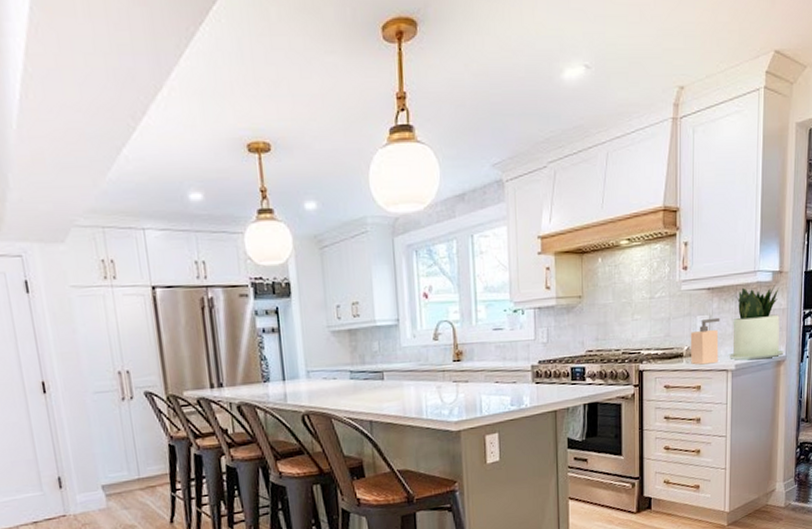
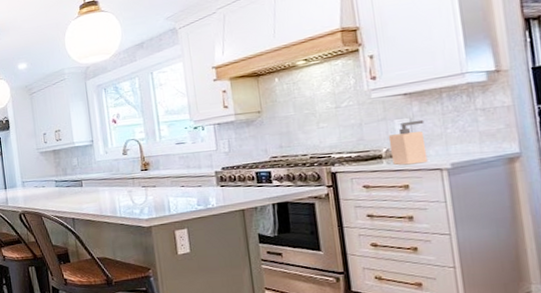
planter: present [728,285,785,361] -> none [440,84,518,159]

